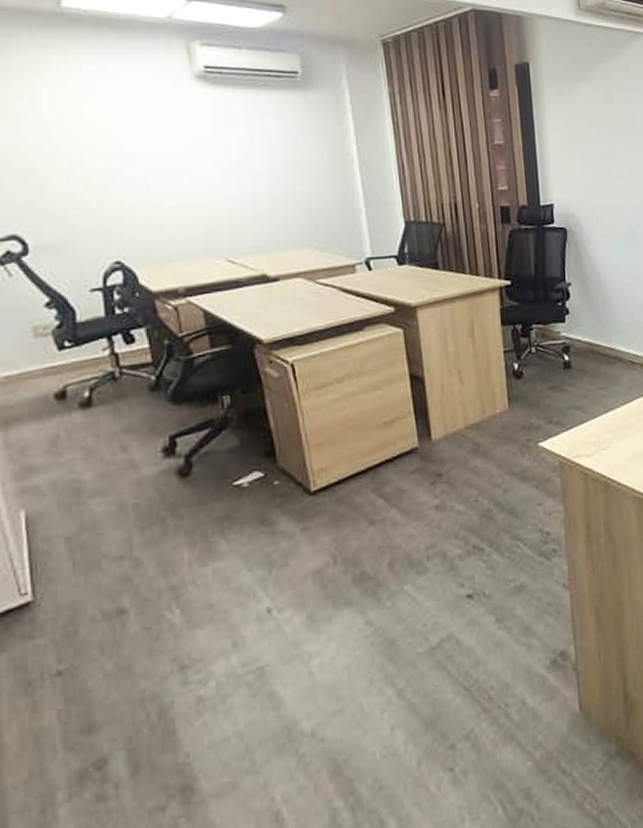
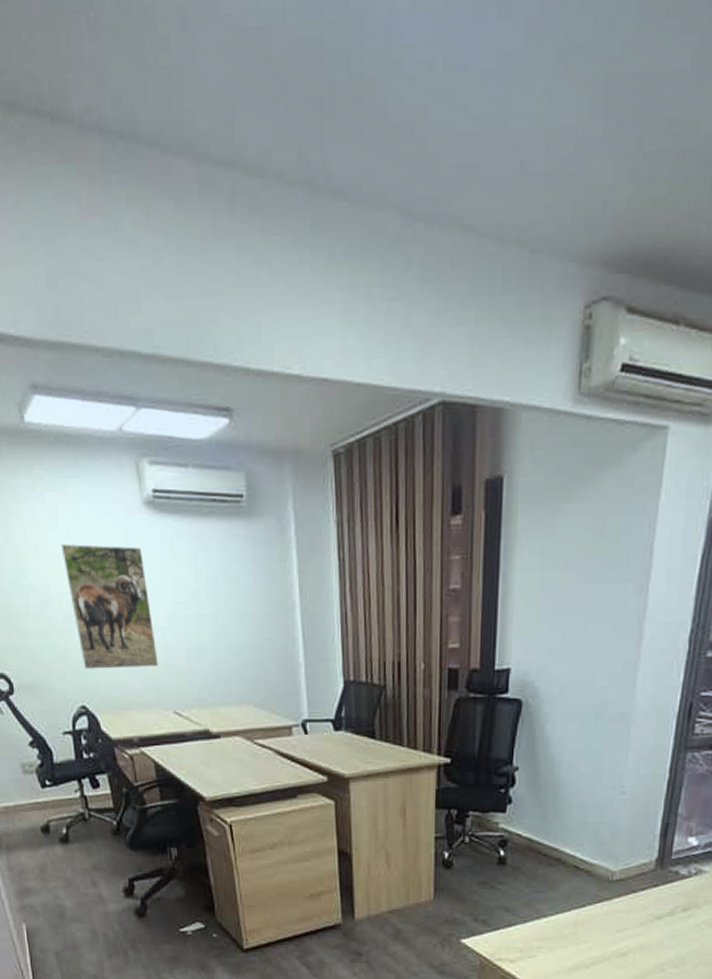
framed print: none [98,111,209,225] -> present [61,544,158,669]

